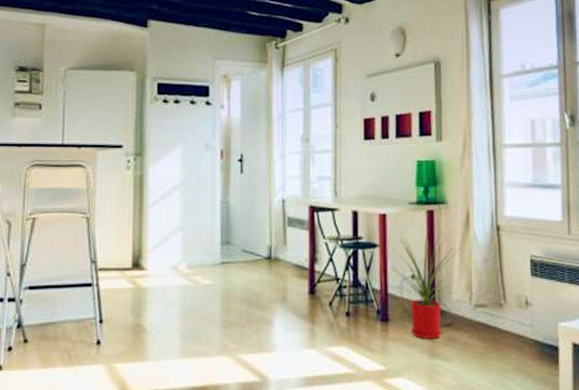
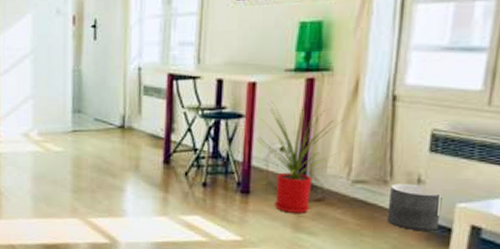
planter: none [505,306,548,350] -> present [386,183,442,231]

